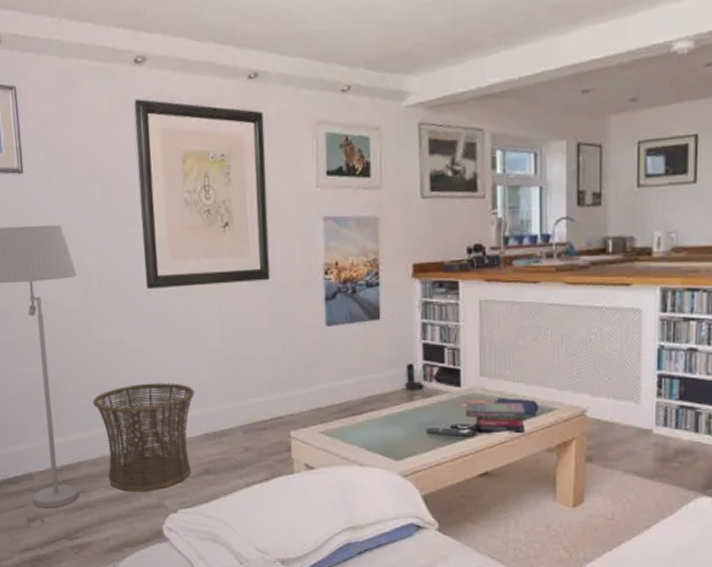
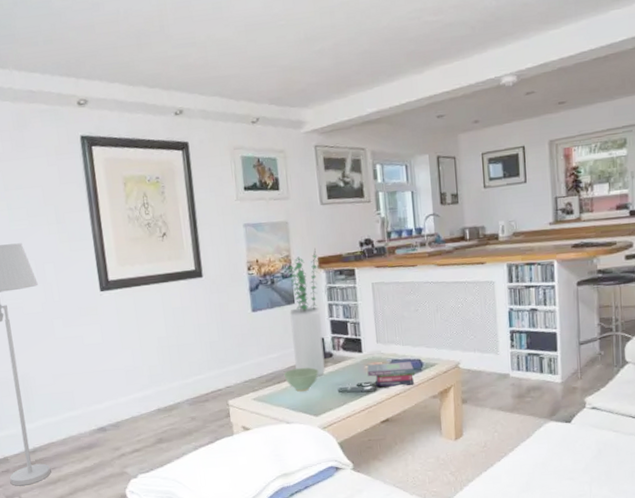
basket: present [93,383,195,492] -> none [58,369,148,465]
bowl: none [360,399,404,430] -> present [283,367,319,393]
vase: none [373,251,413,411] -> present [287,247,326,376]

